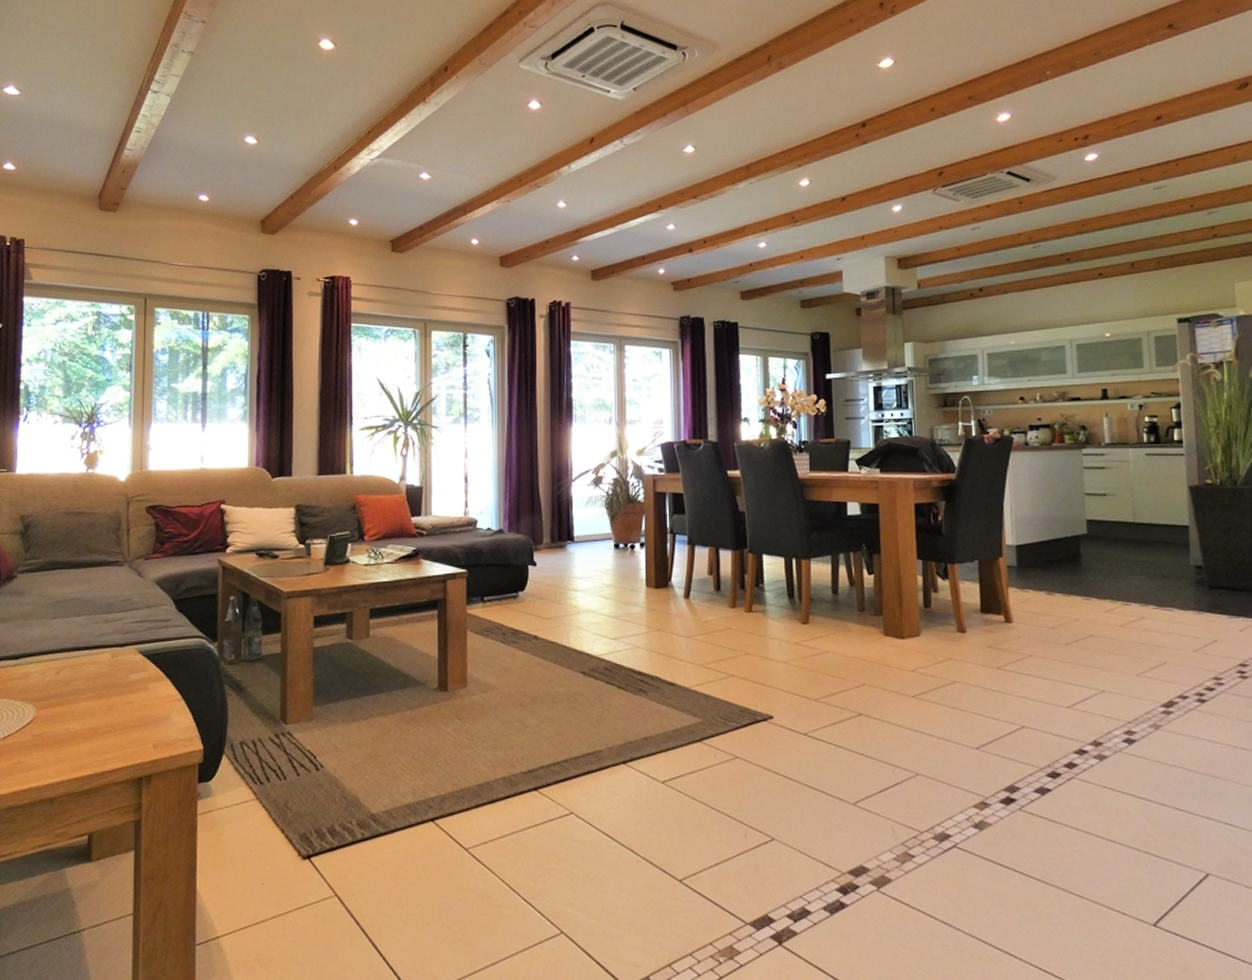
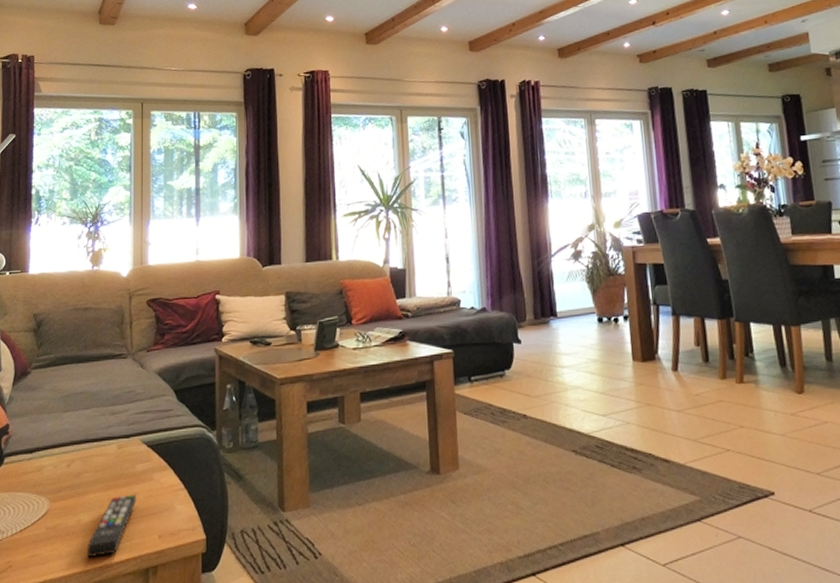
remote control: none [76,704,131,766] -> present [87,494,137,558]

